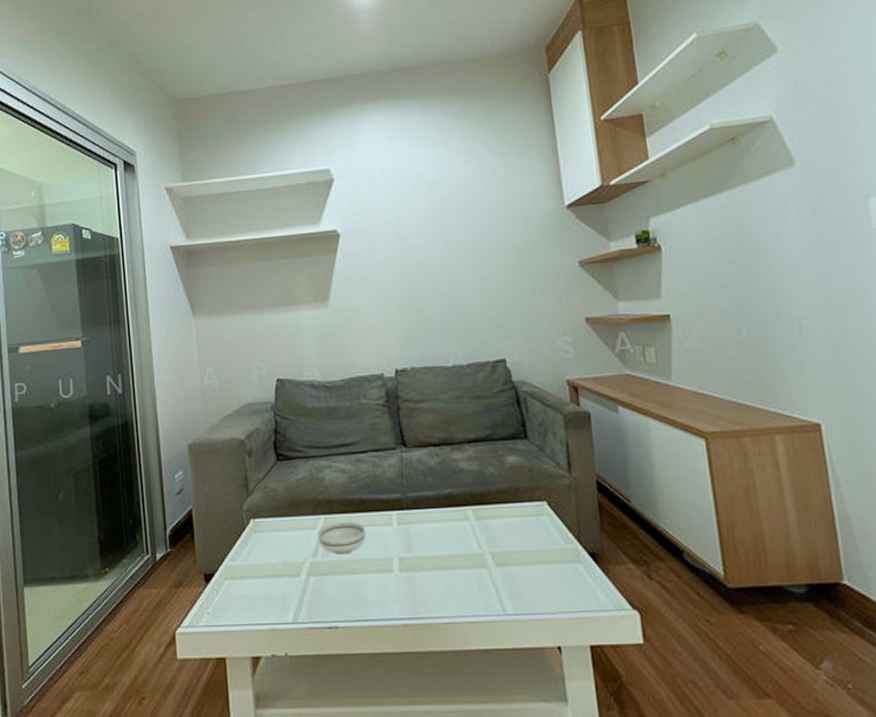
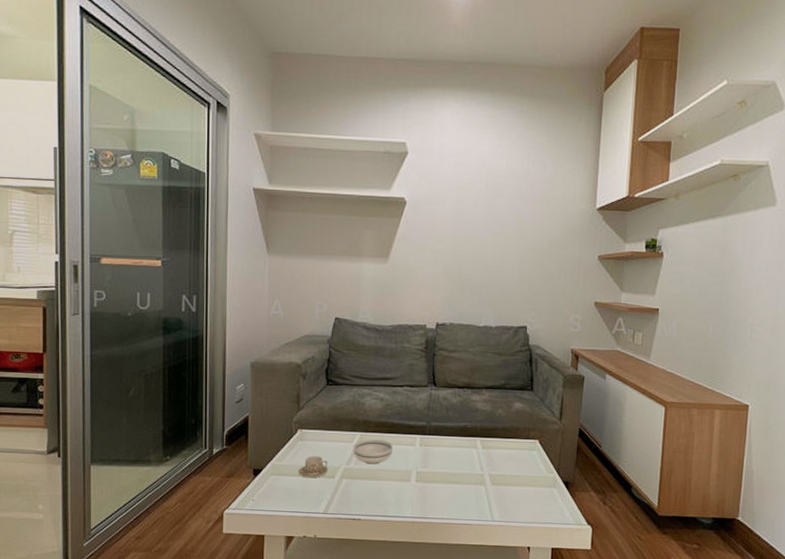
teacup: none [255,550,292,580] -> present [297,456,329,478]

